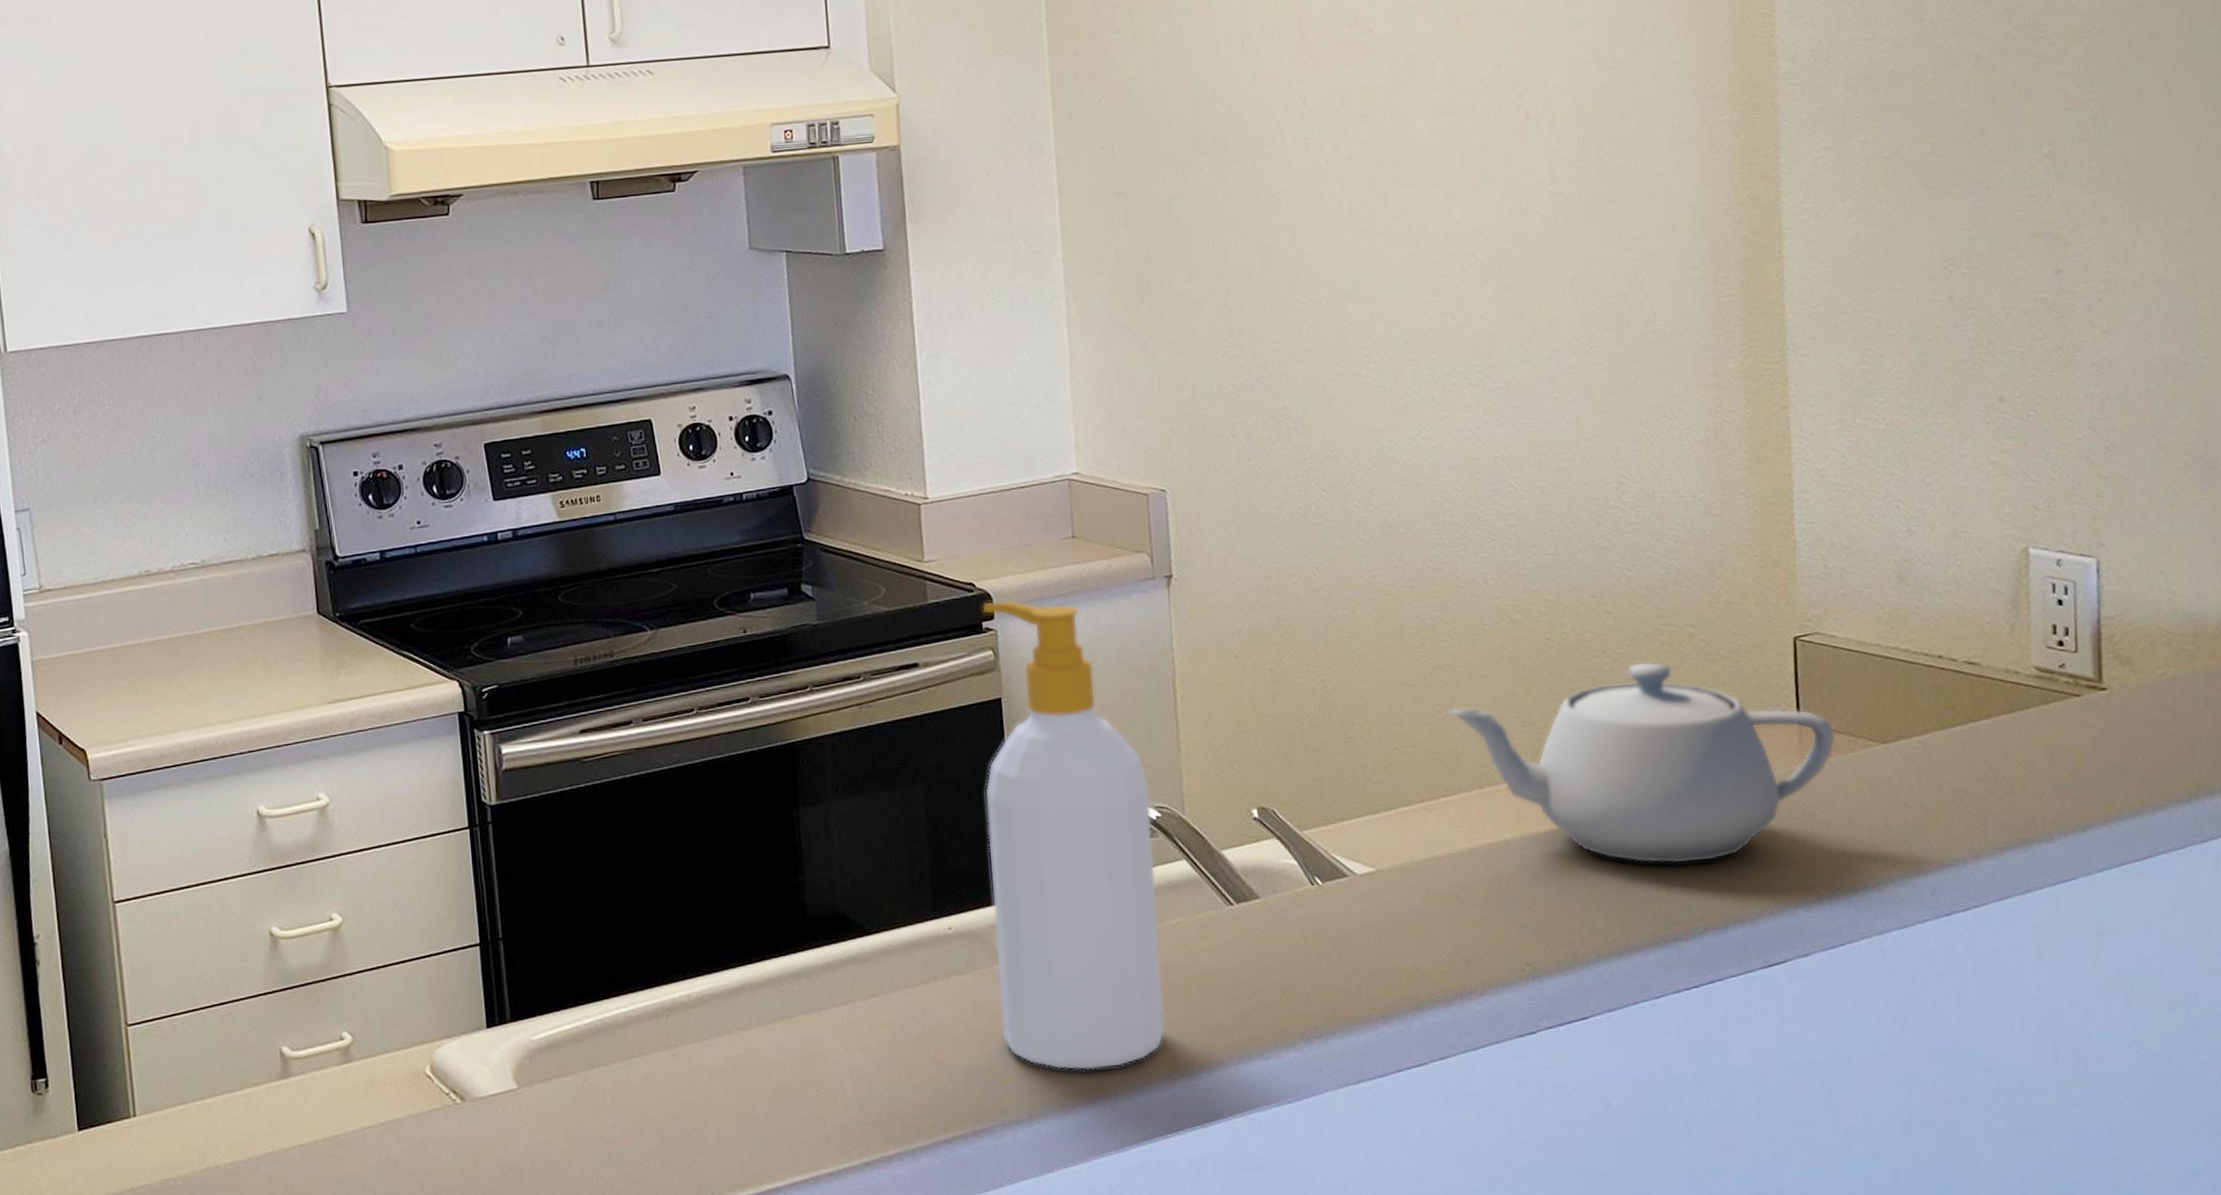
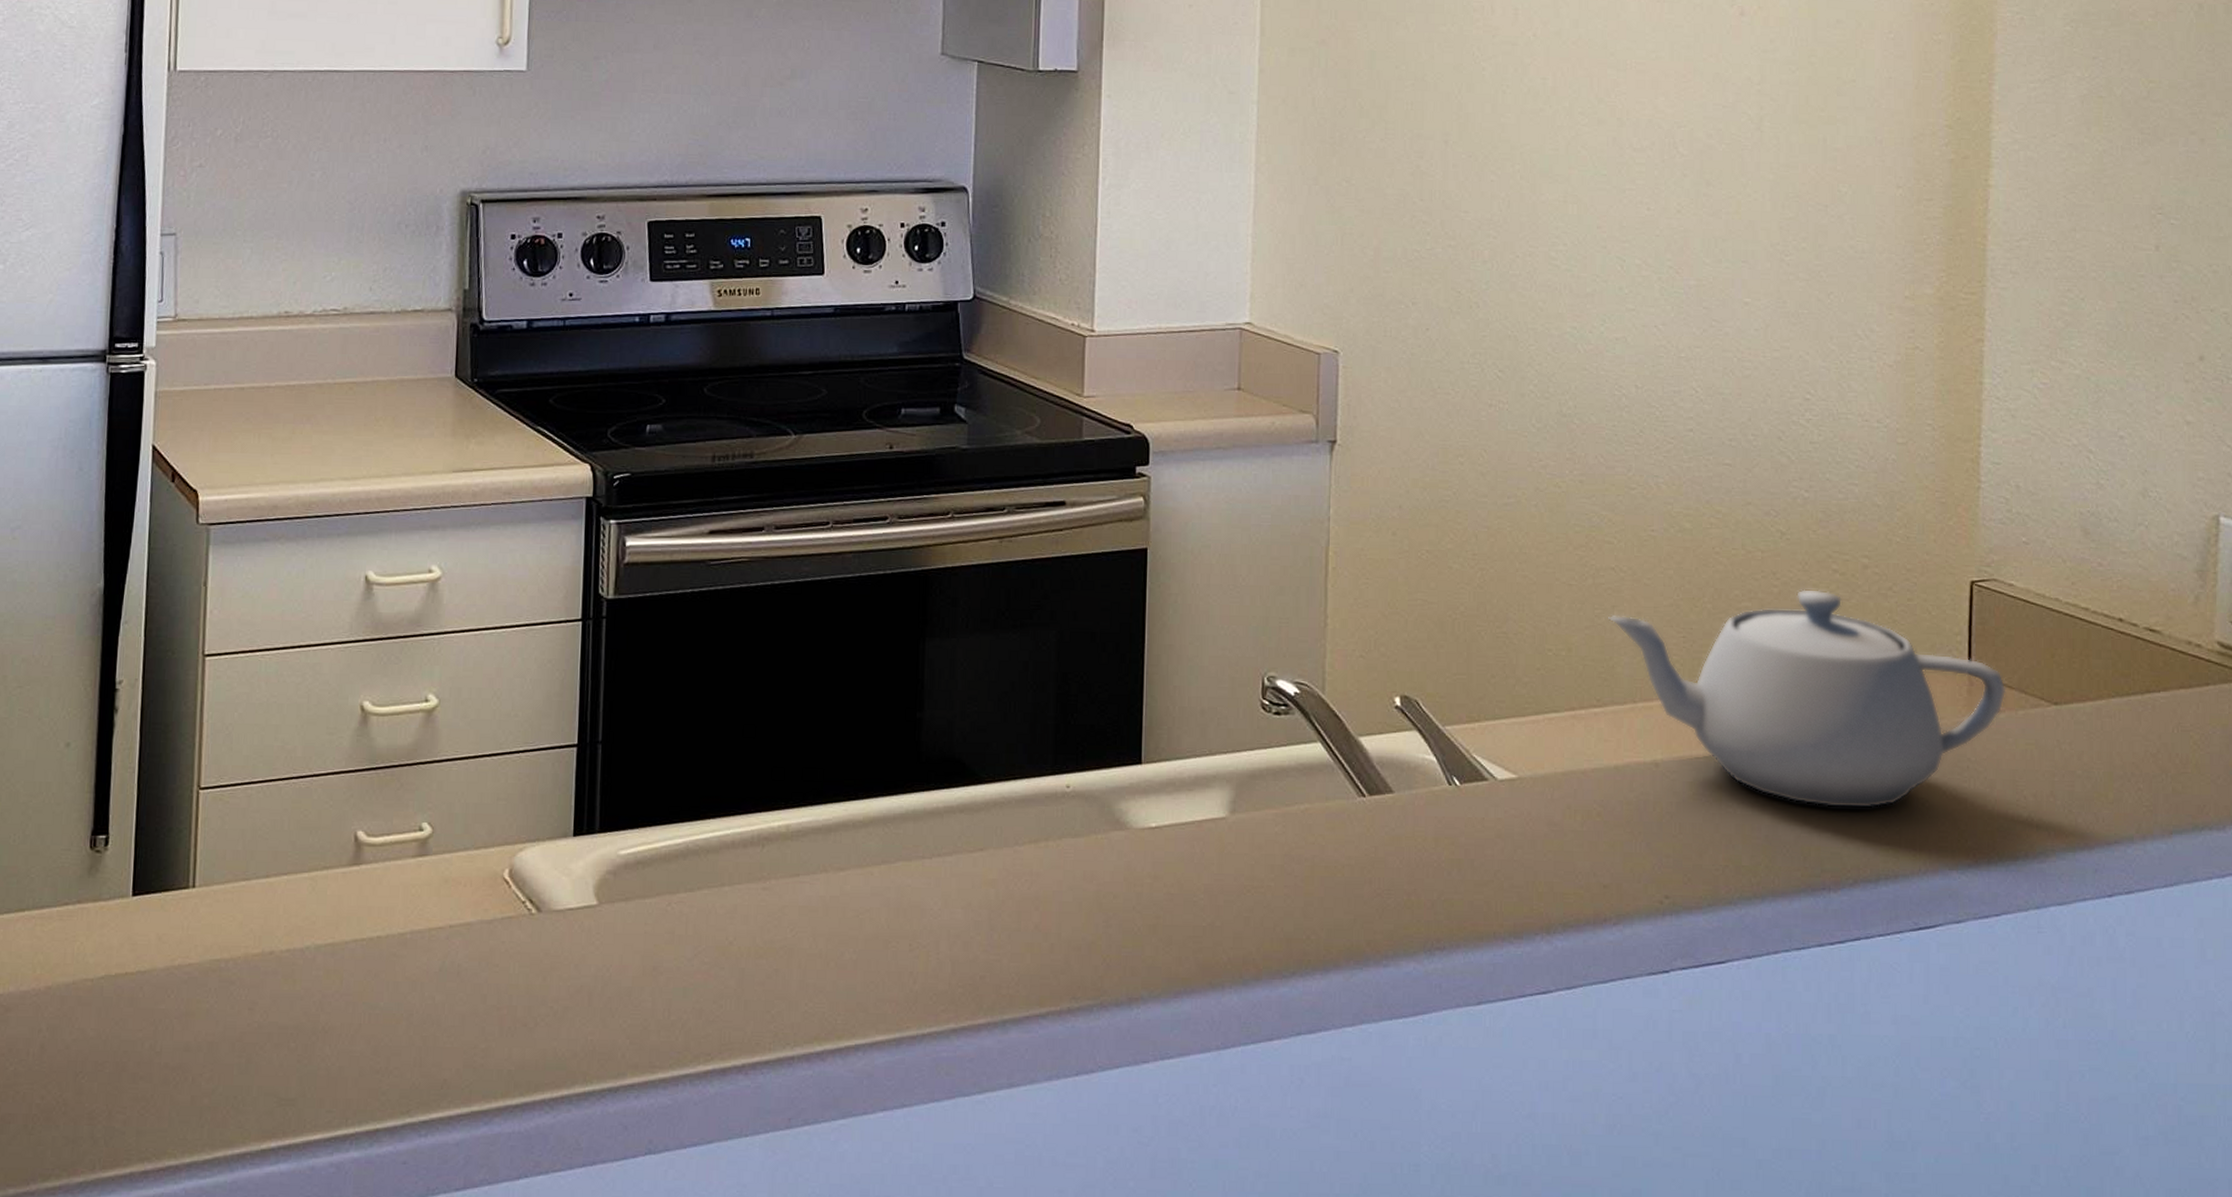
soap bottle: present [982,599,1166,1071] -> none [1110,445,1292,958]

